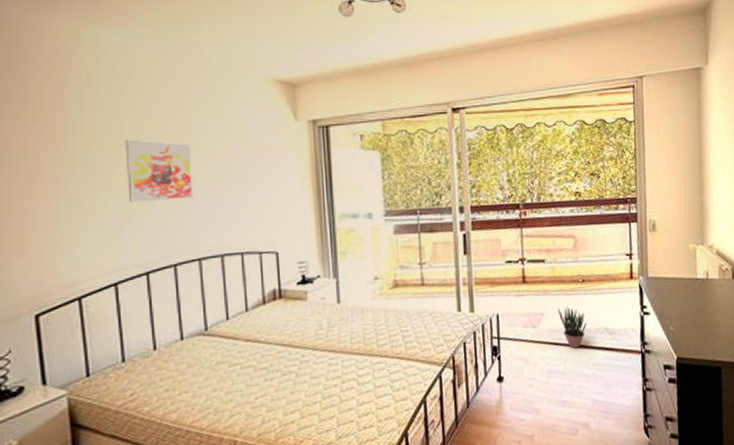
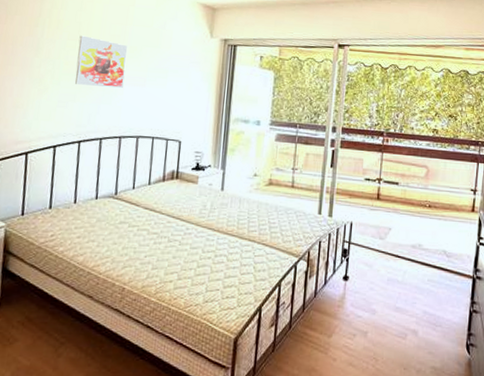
potted plant: present [558,306,587,349] -> none [404,226,427,264]

